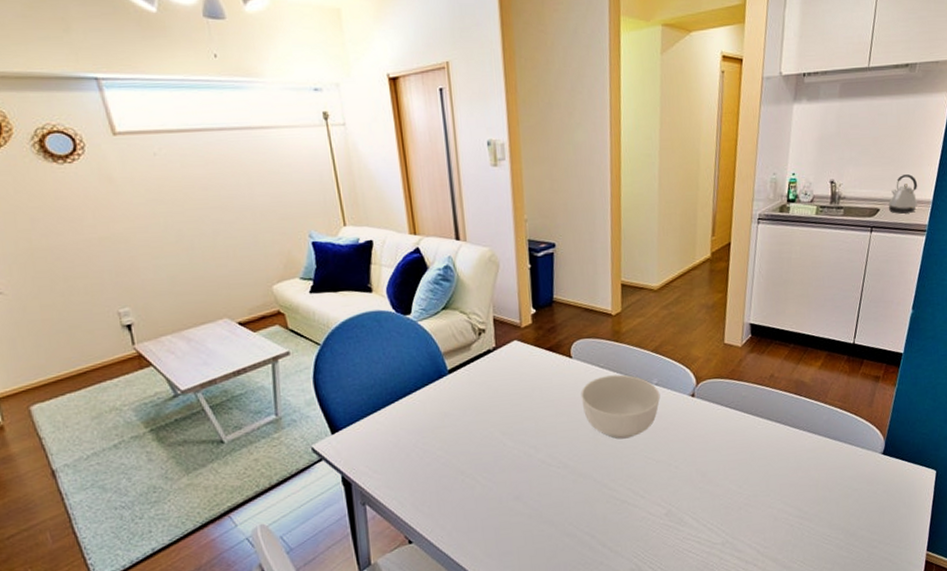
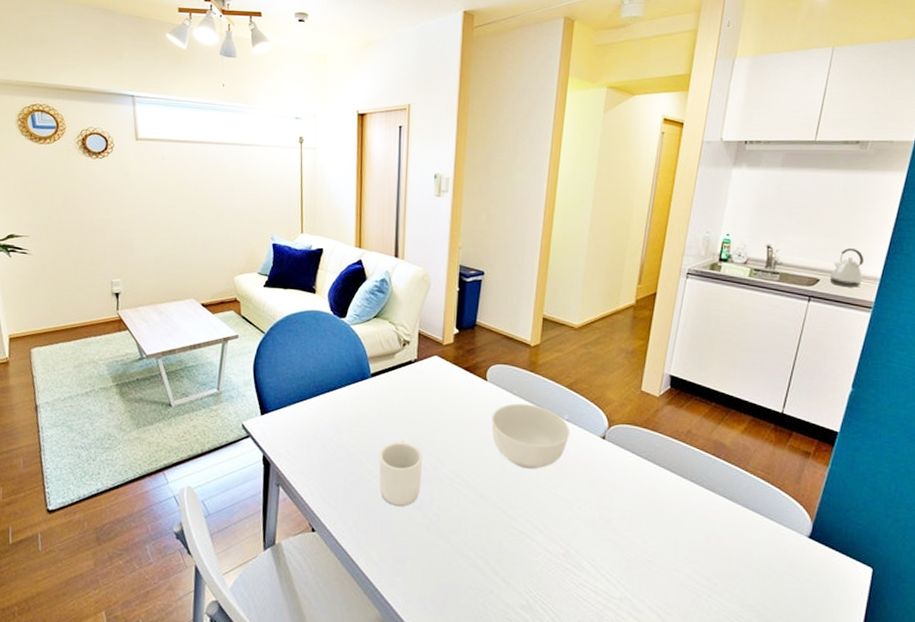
mug: none [469,434,517,501] -> present [379,441,423,506]

